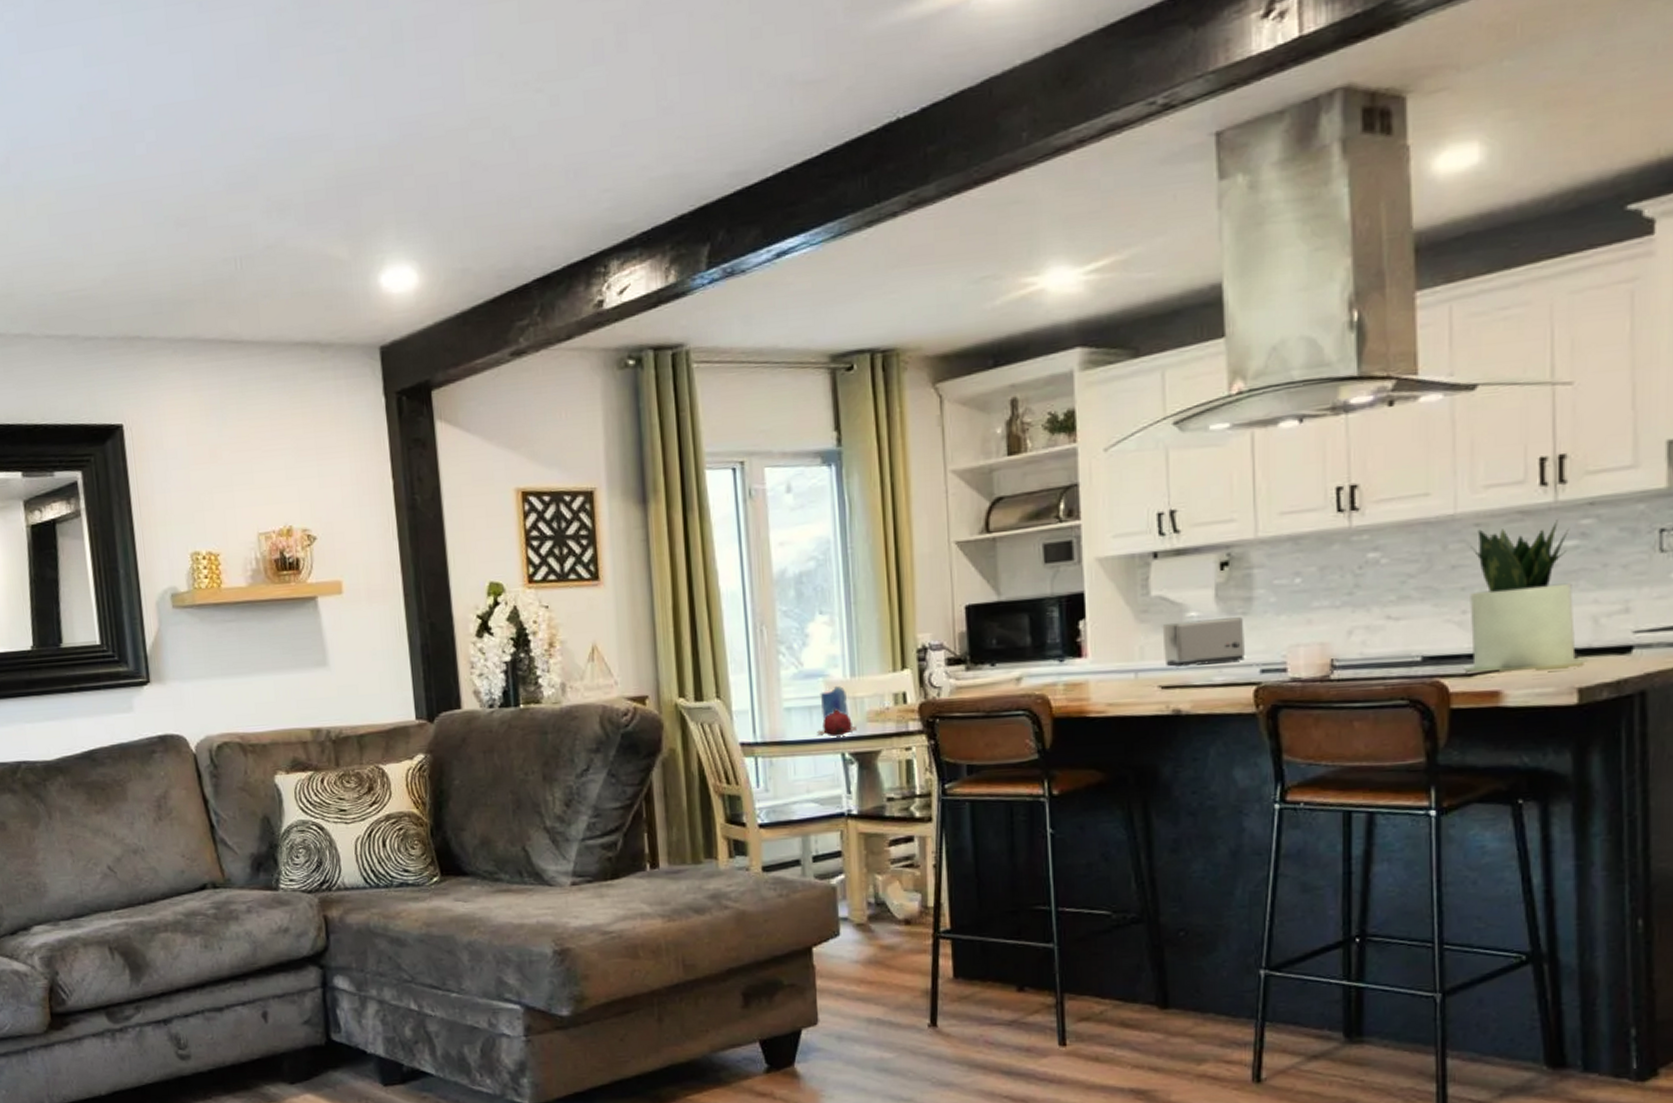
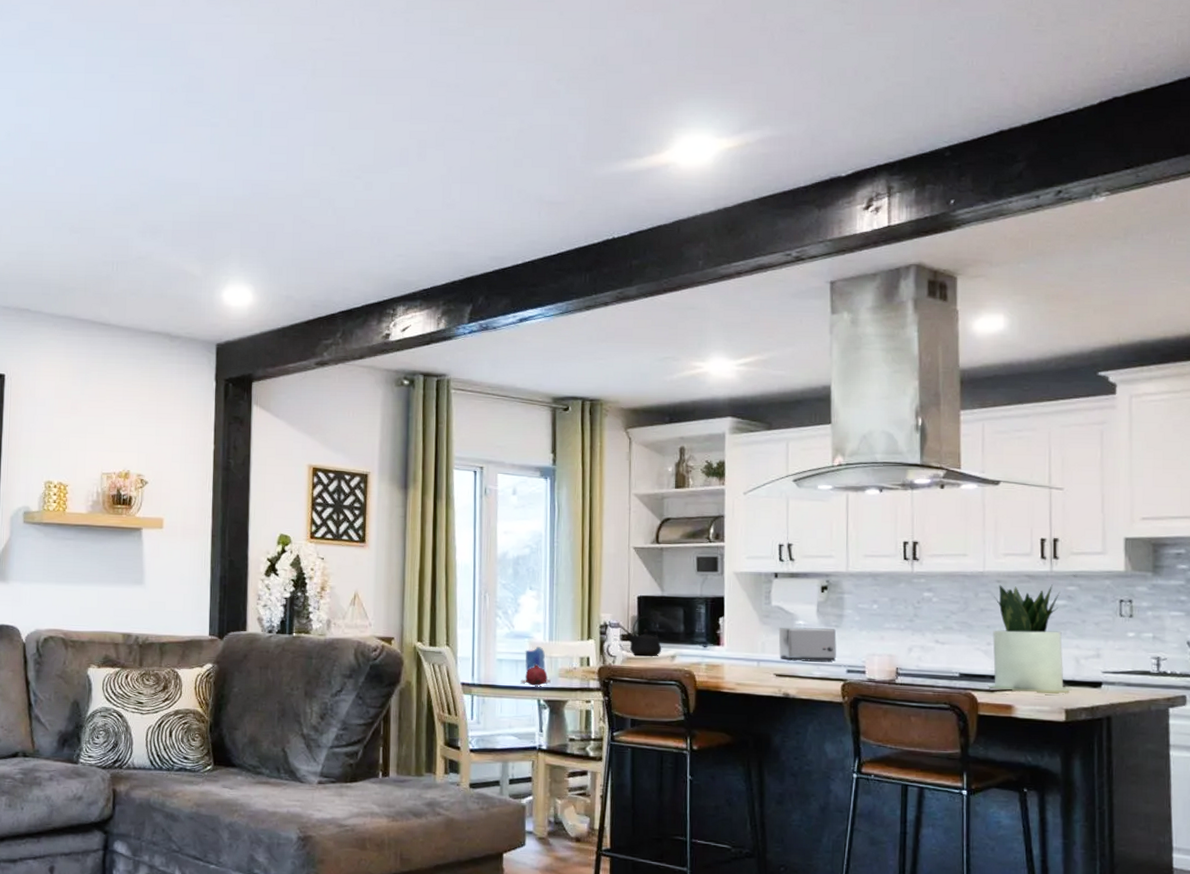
kettle: none [953,629,1003,683] -> present [626,616,662,656]

